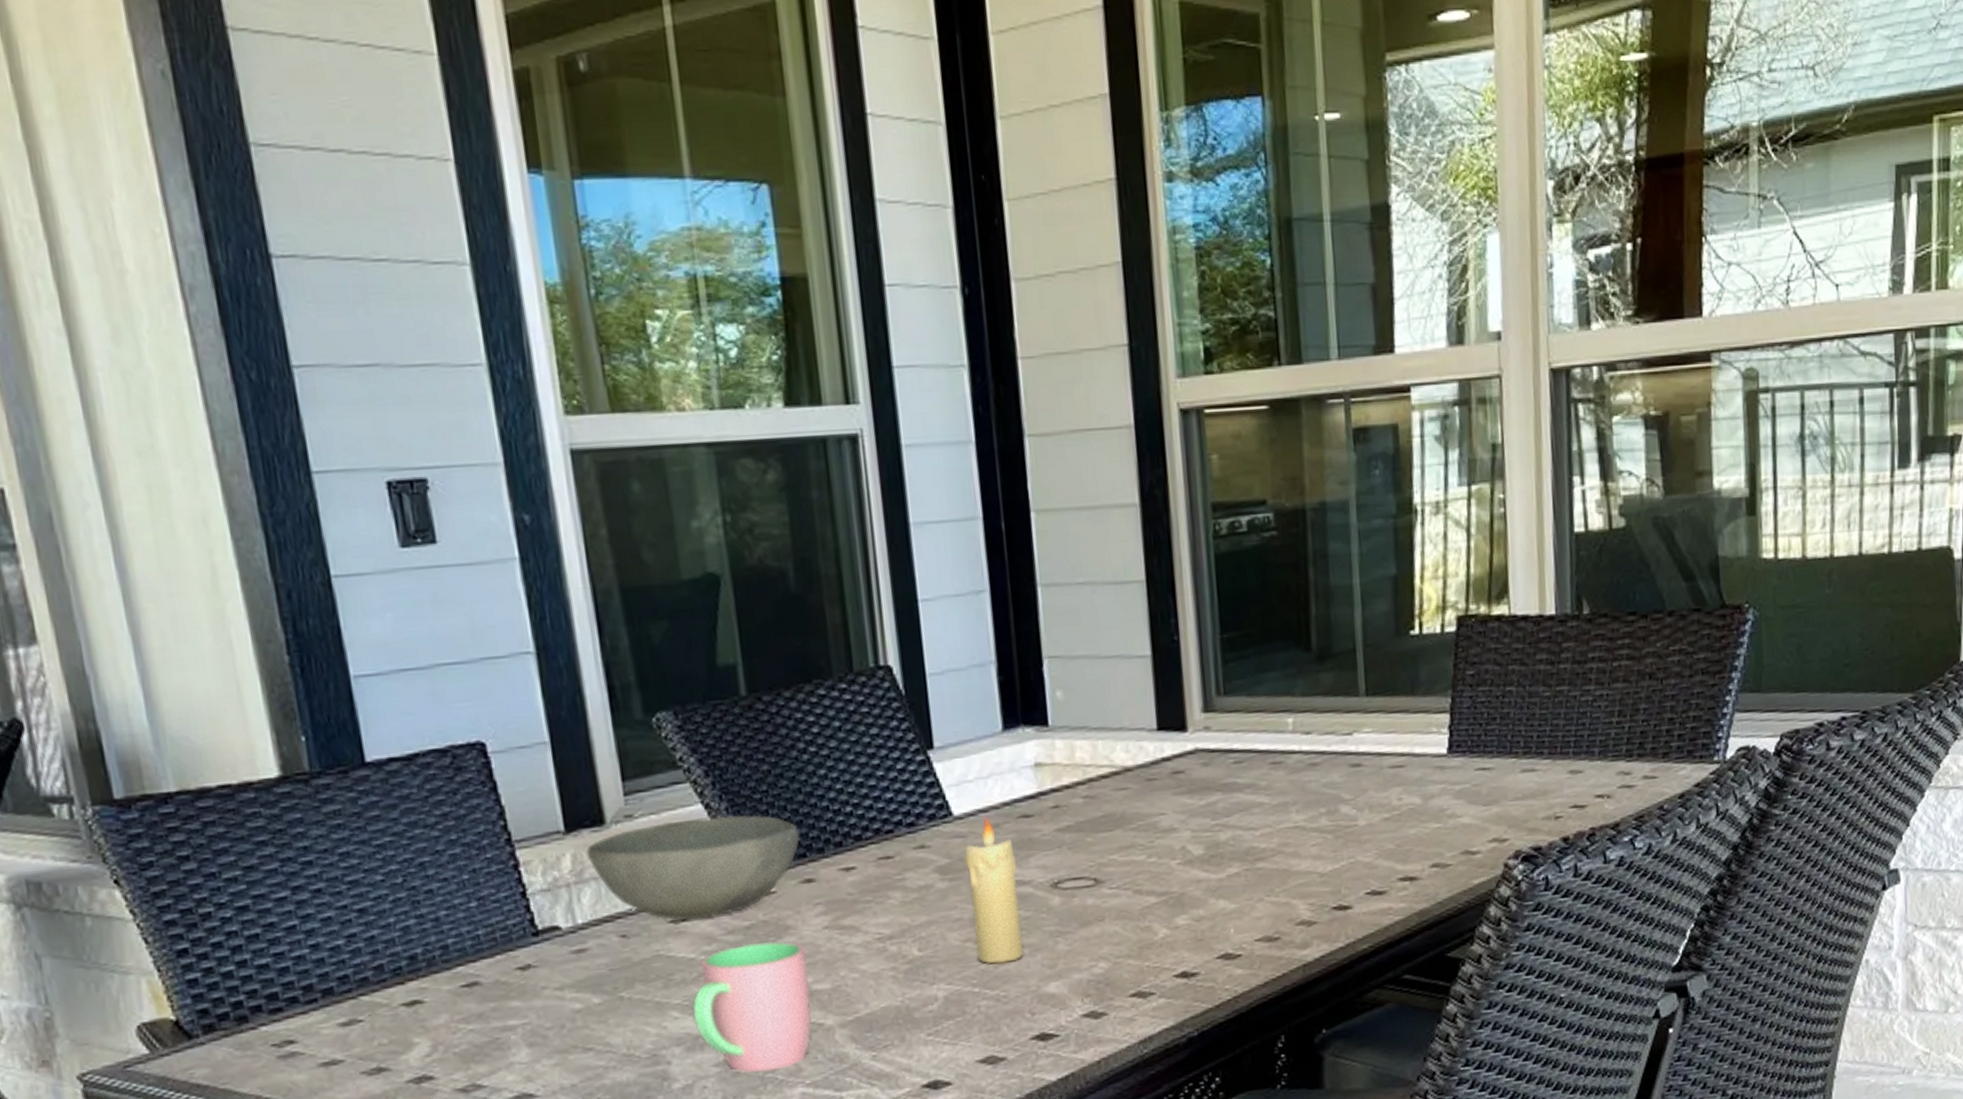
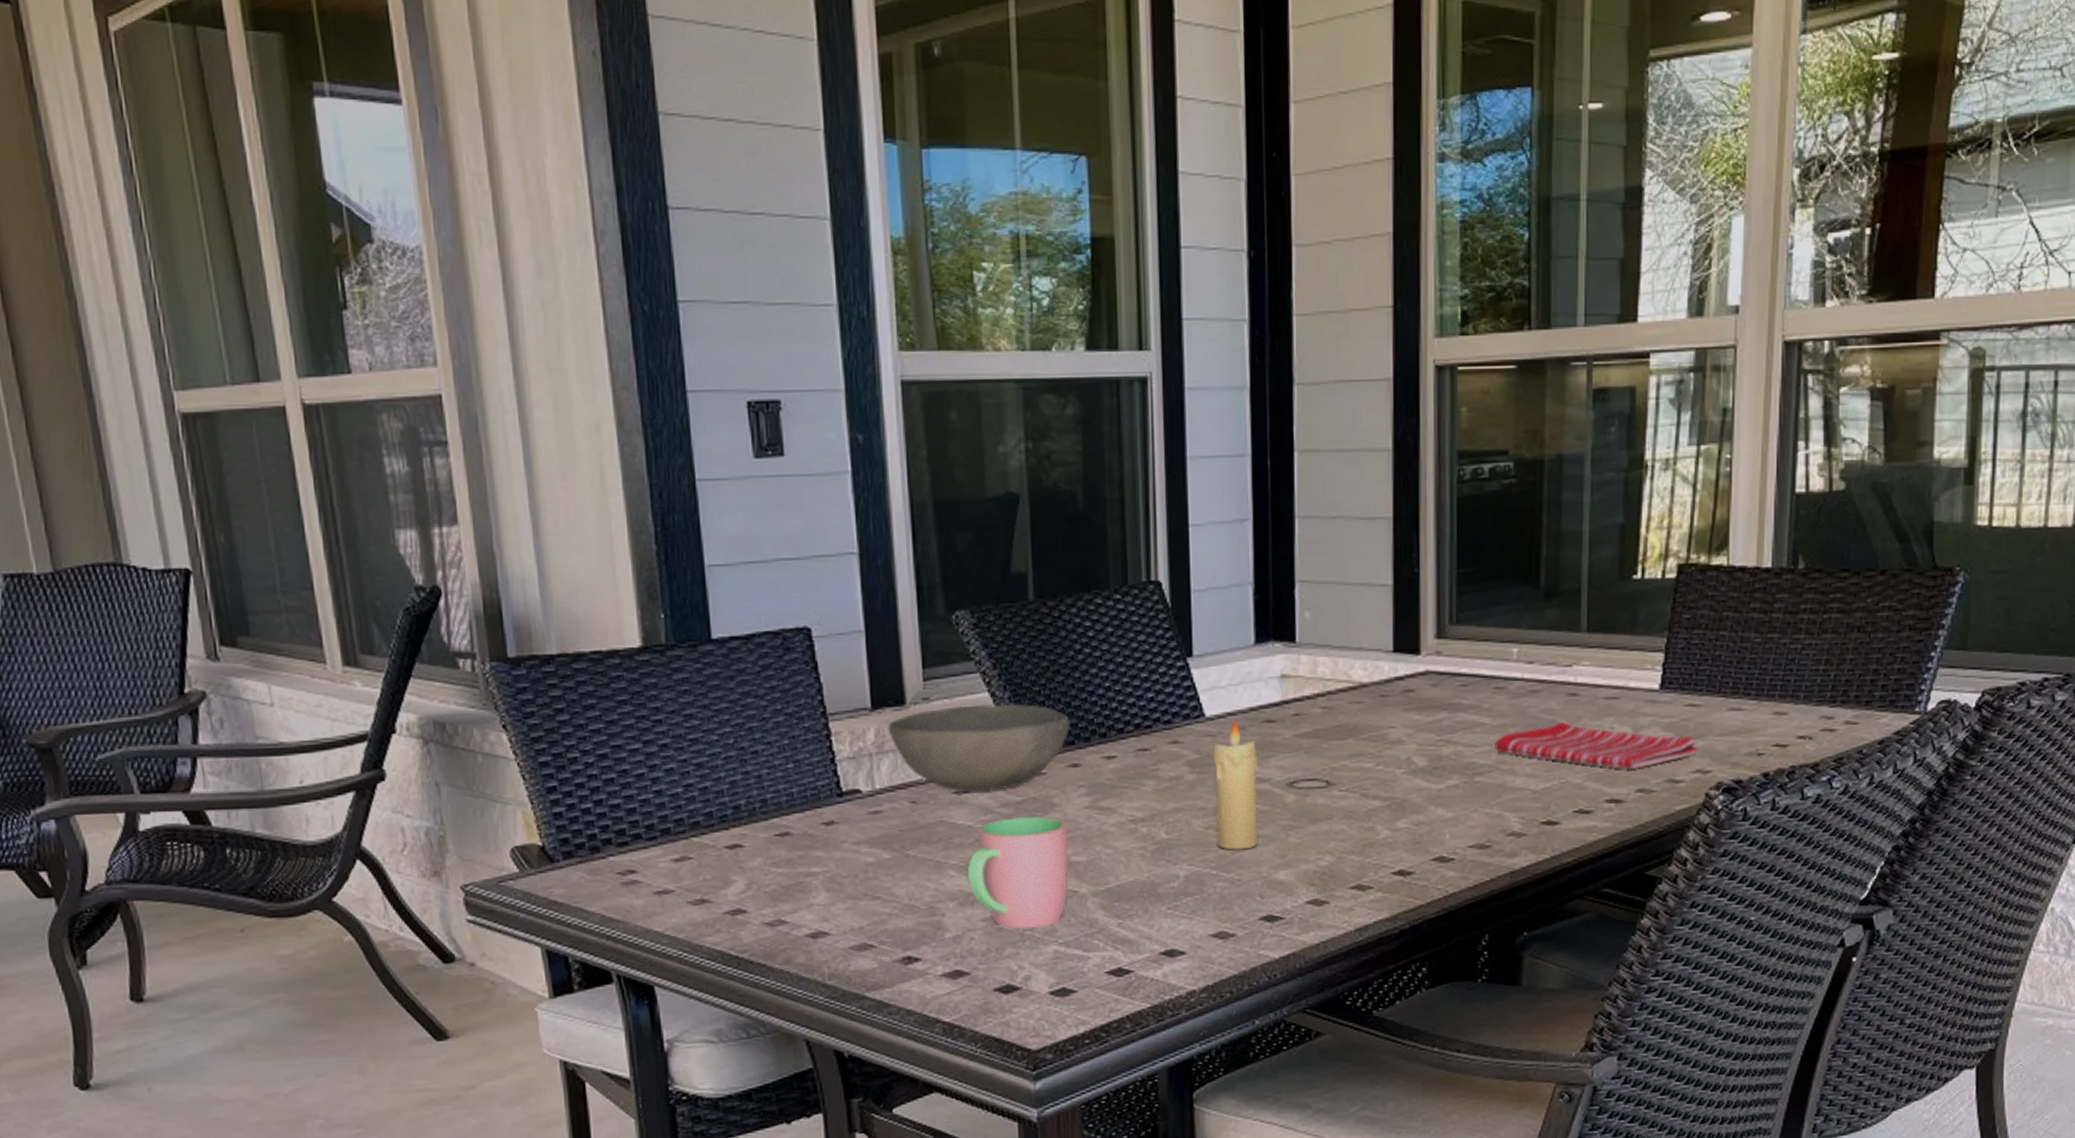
dish towel: none [1276,795,1493,844] -> present [1495,721,1698,769]

